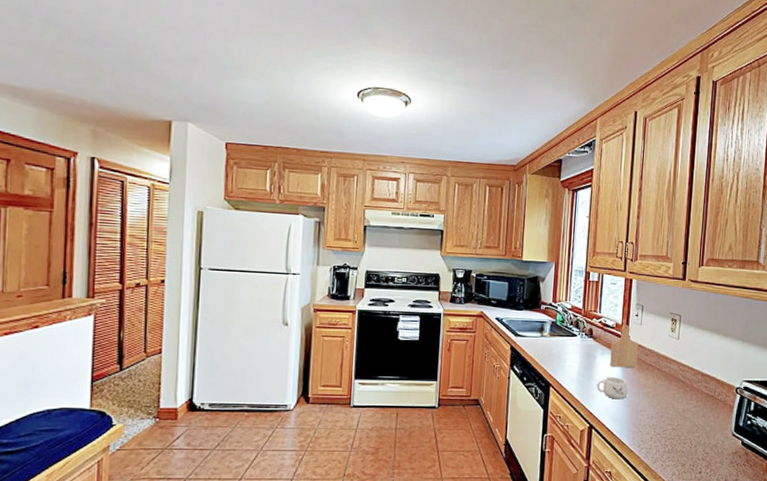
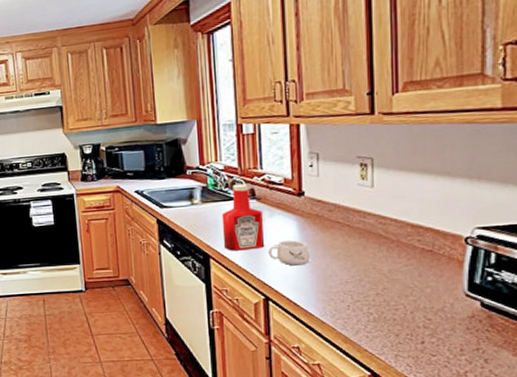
ketchup bottle: none [562,323,596,382] -> present [221,183,265,251]
cutting board: present [610,325,639,367] -> none [281,179,320,229]

